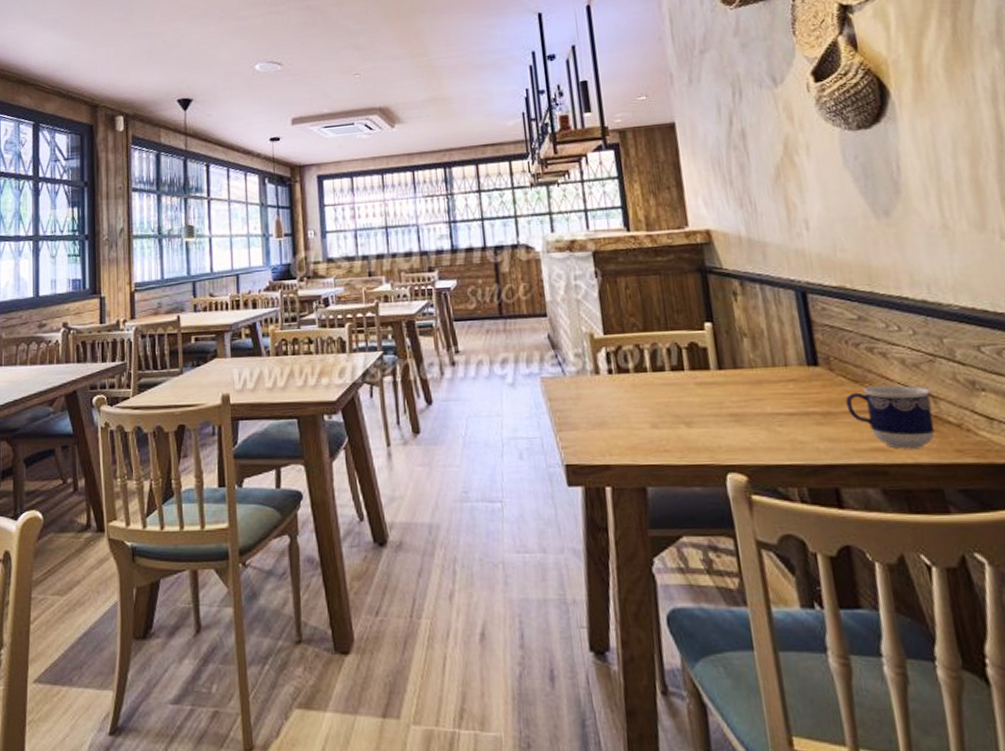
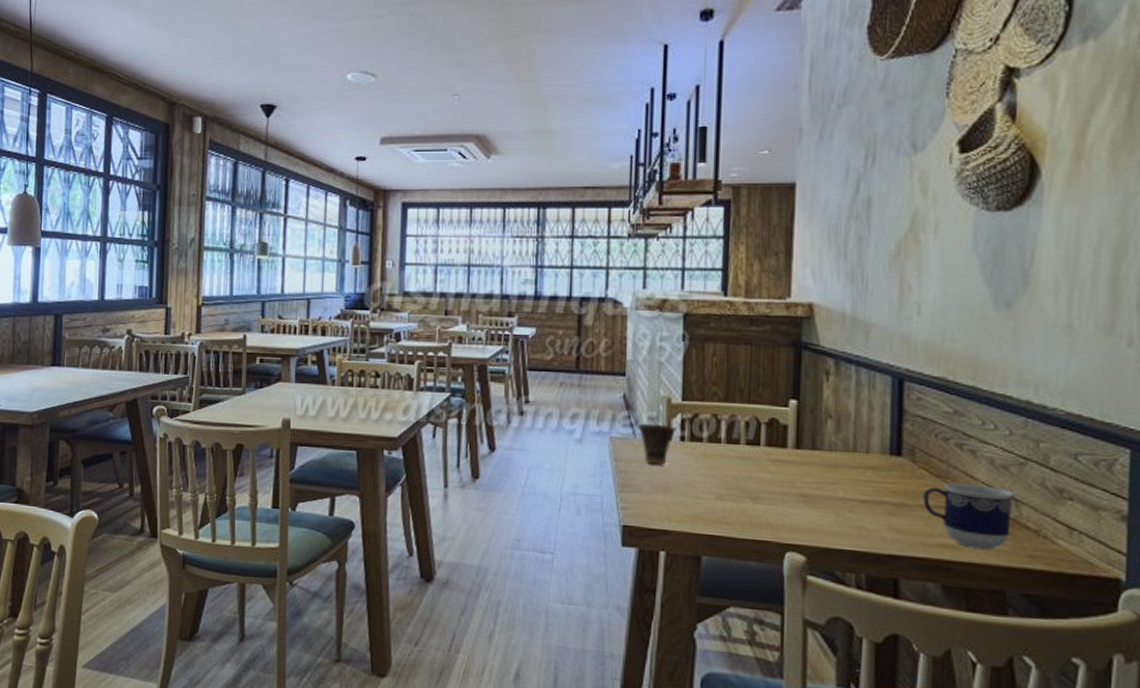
cup: none [565,359,603,401] -> present [637,423,676,465]

